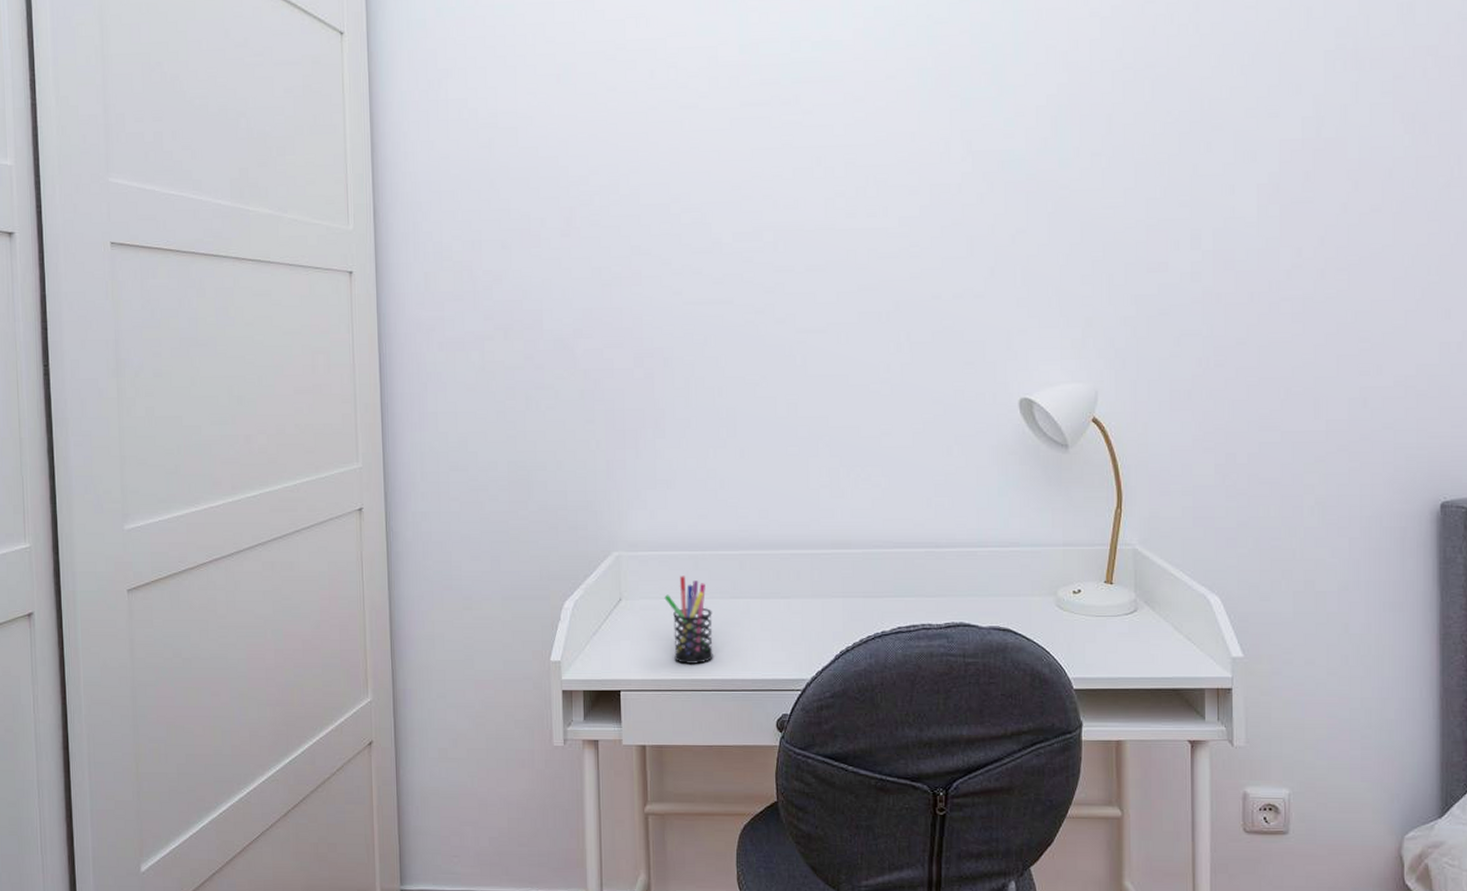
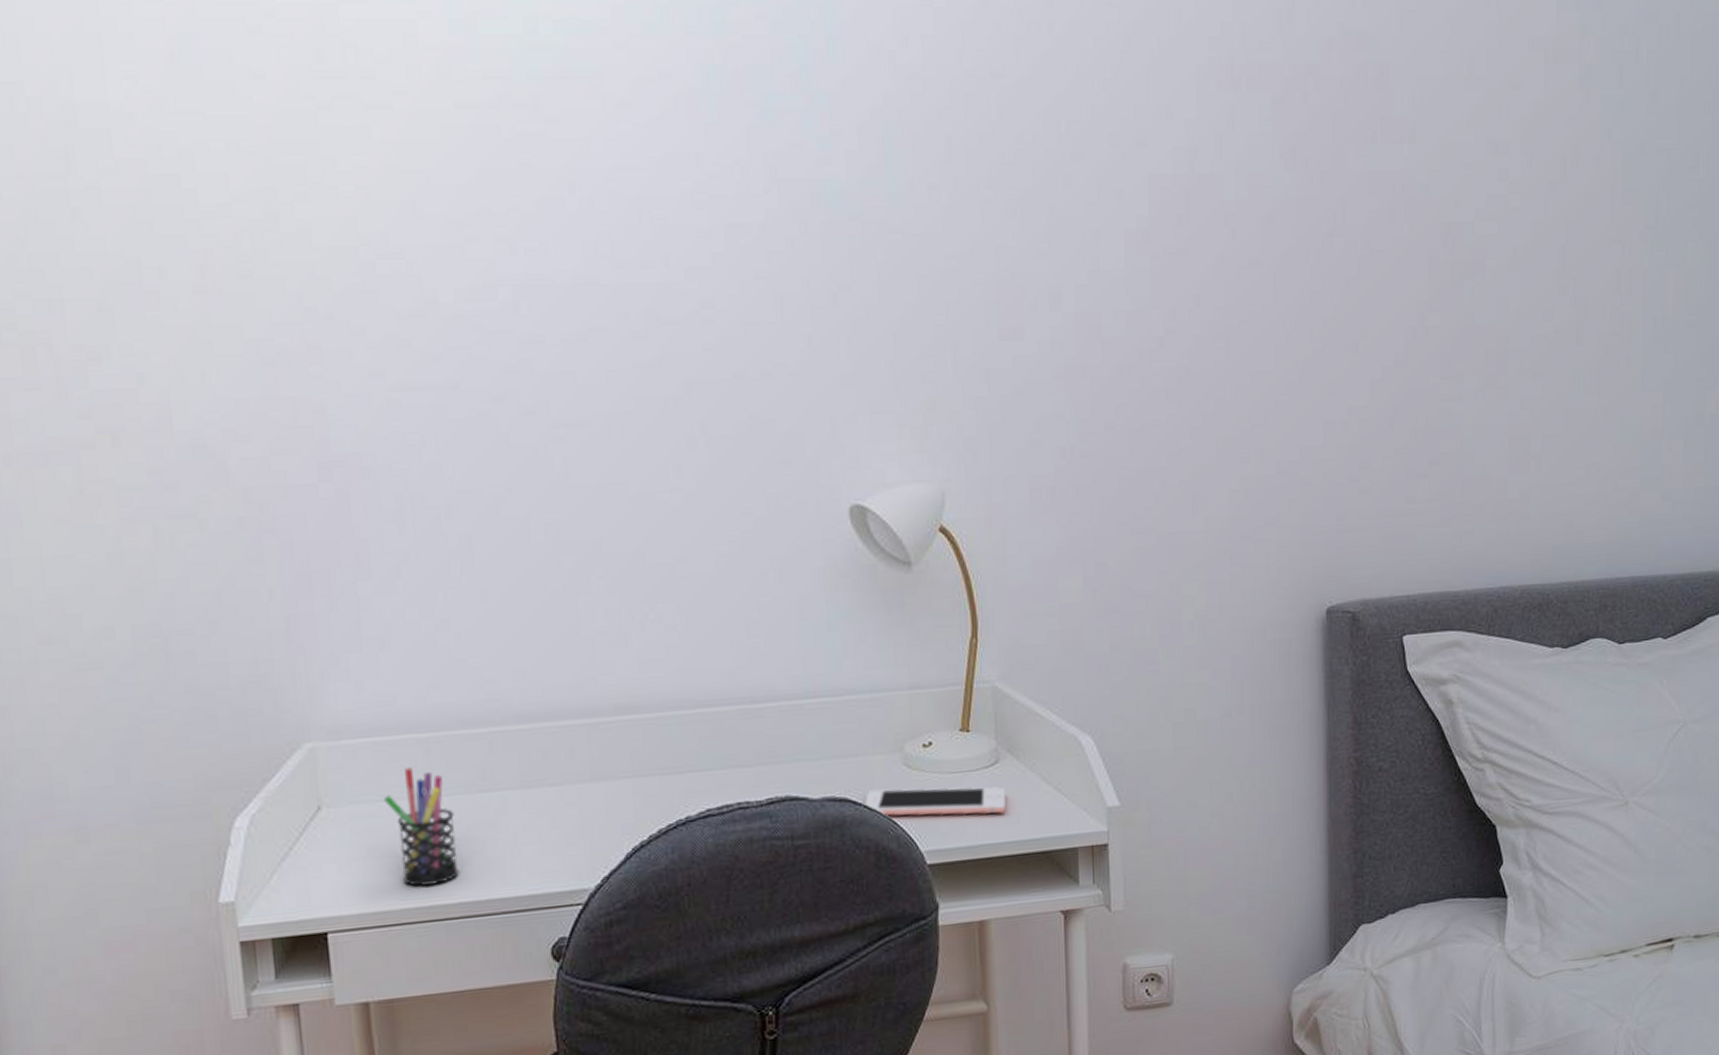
cell phone: none [1021,623,1142,654] -> present [862,786,1006,816]

